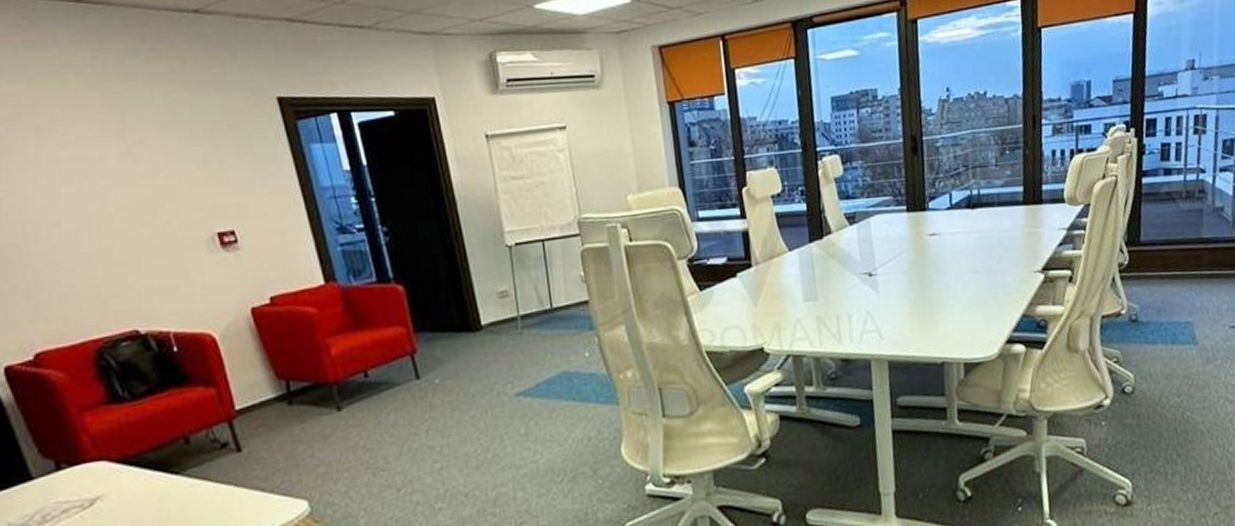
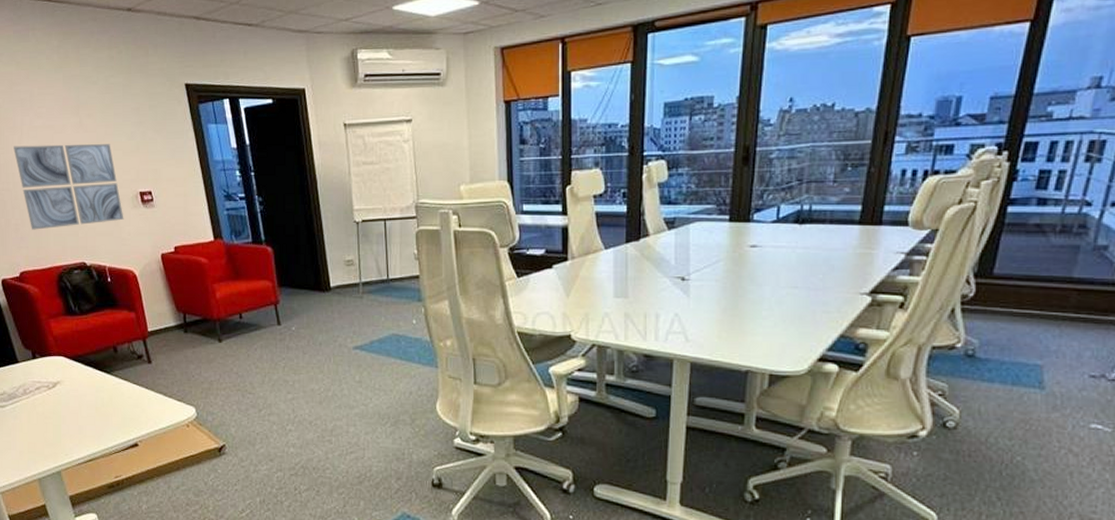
wall art: none [23,175,196,295] -> present [13,144,124,230]

